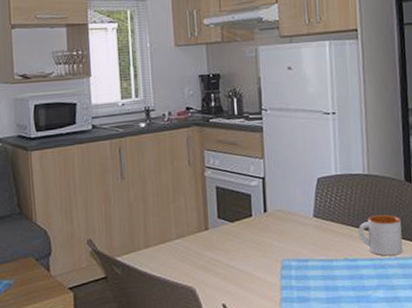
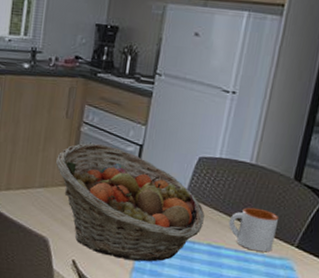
fruit basket: none [188,184,336,293] -> present [56,143,205,262]

